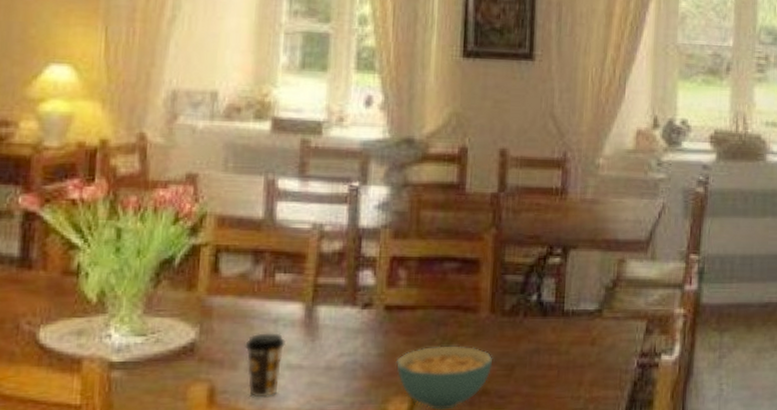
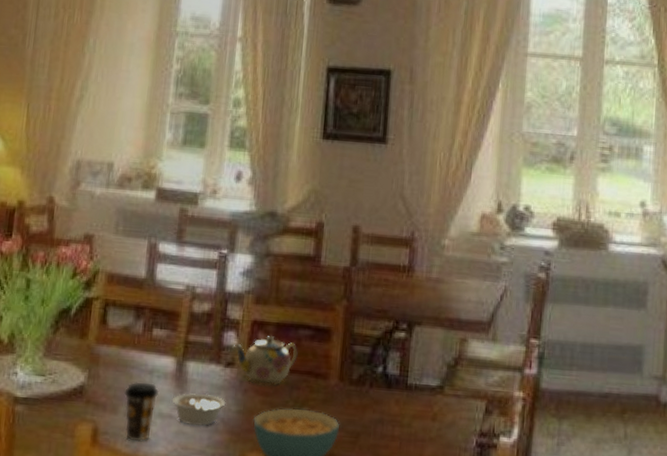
legume: none [301,339,365,375] -> present [171,393,226,426]
teapot: none [371,271,444,326] -> present [234,335,298,387]

